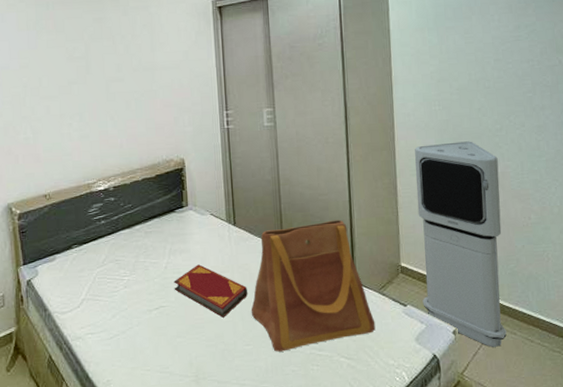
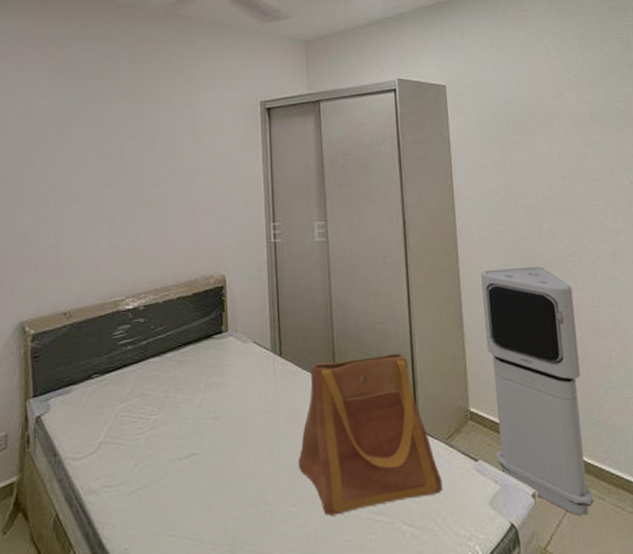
hardback book: present [173,264,247,318] -> none [208,402,294,470]

